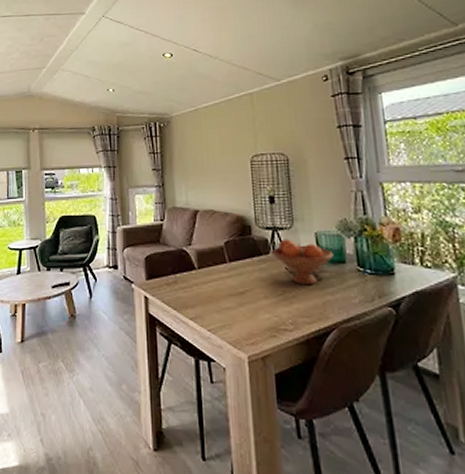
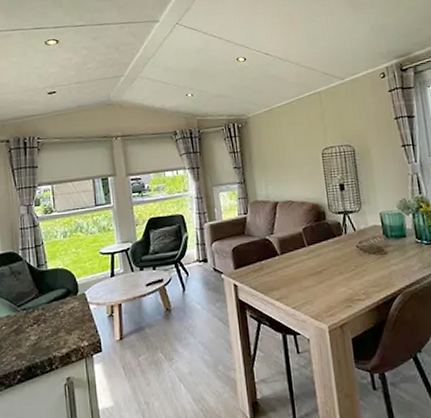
fruit bowl: present [271,239,334,284] -> none [344,220,396,259]

